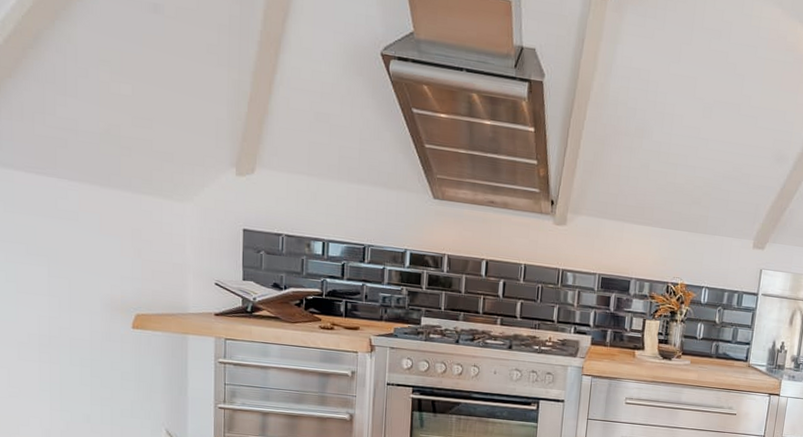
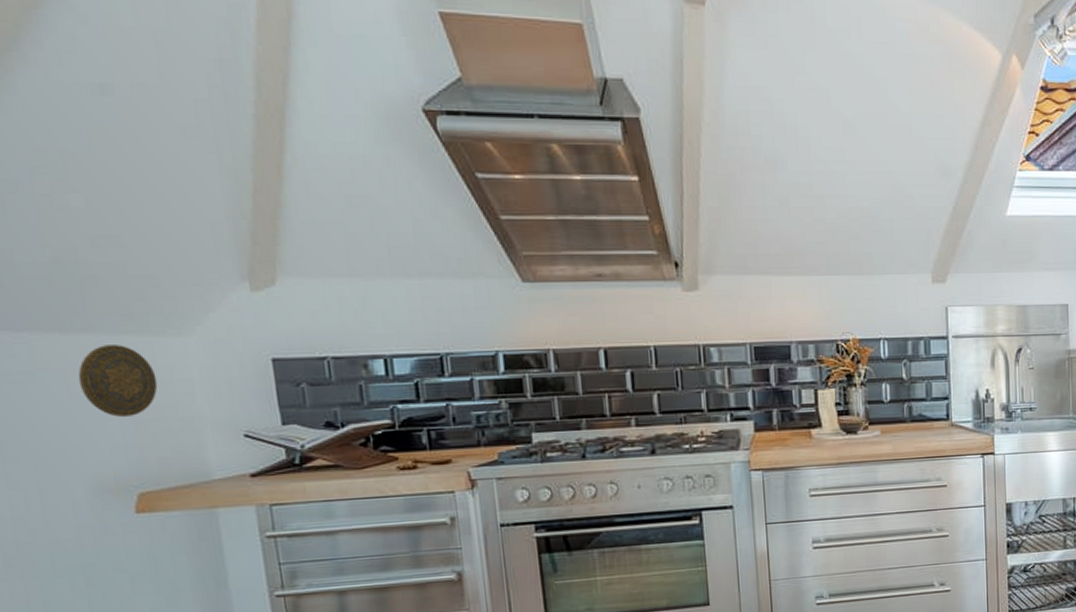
decorative plate: none [108,200,161,256] -> present [78,345,158,417]

